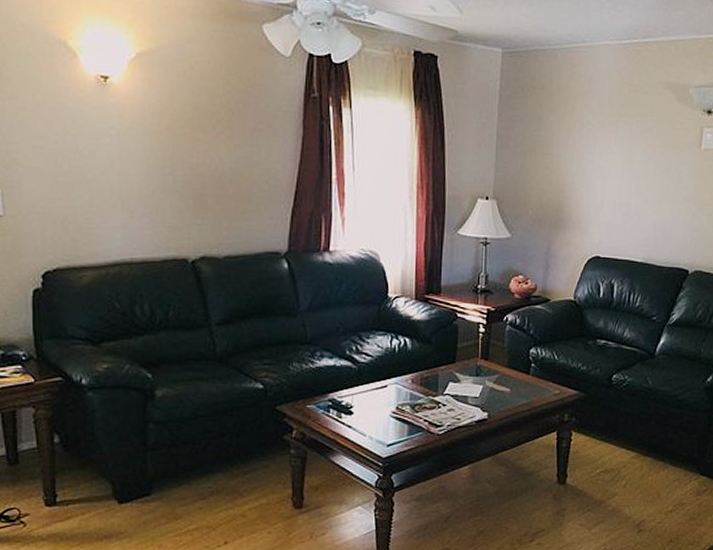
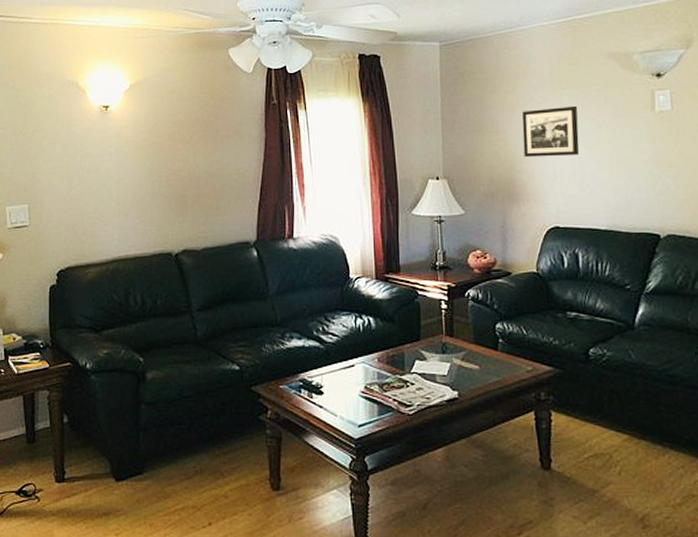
picture frame: none [575,134,632,186] -> present [522,105,580,158]

